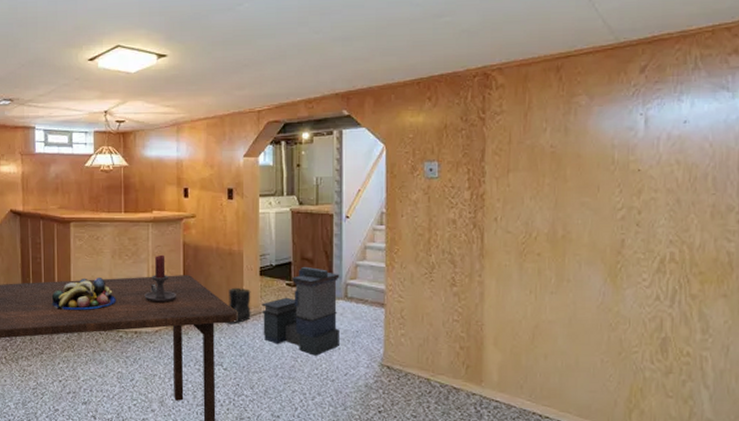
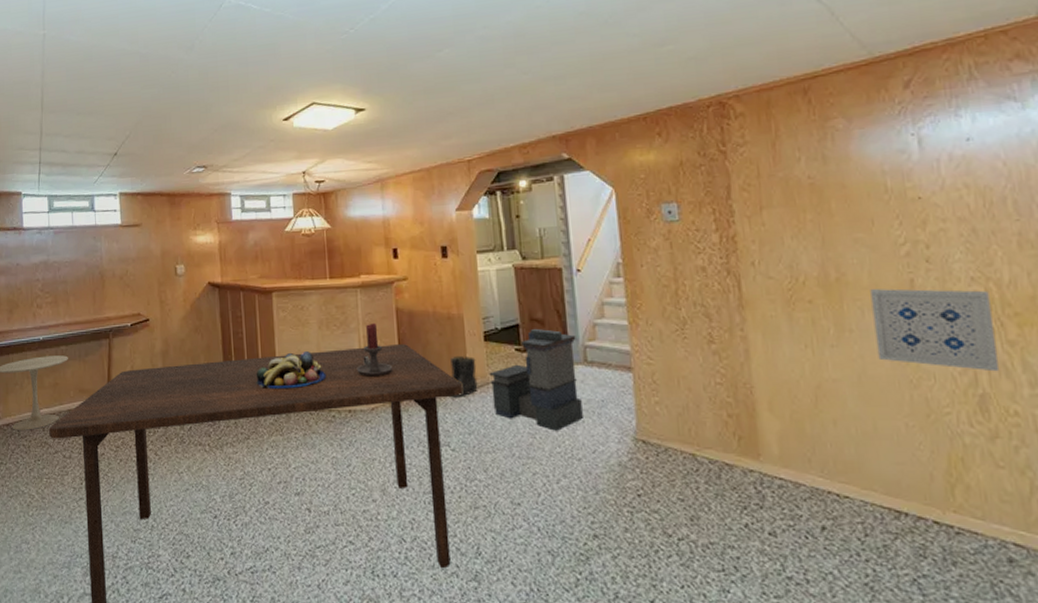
wall art: none [587,247,682,320] -> present [870,288,999,372]

